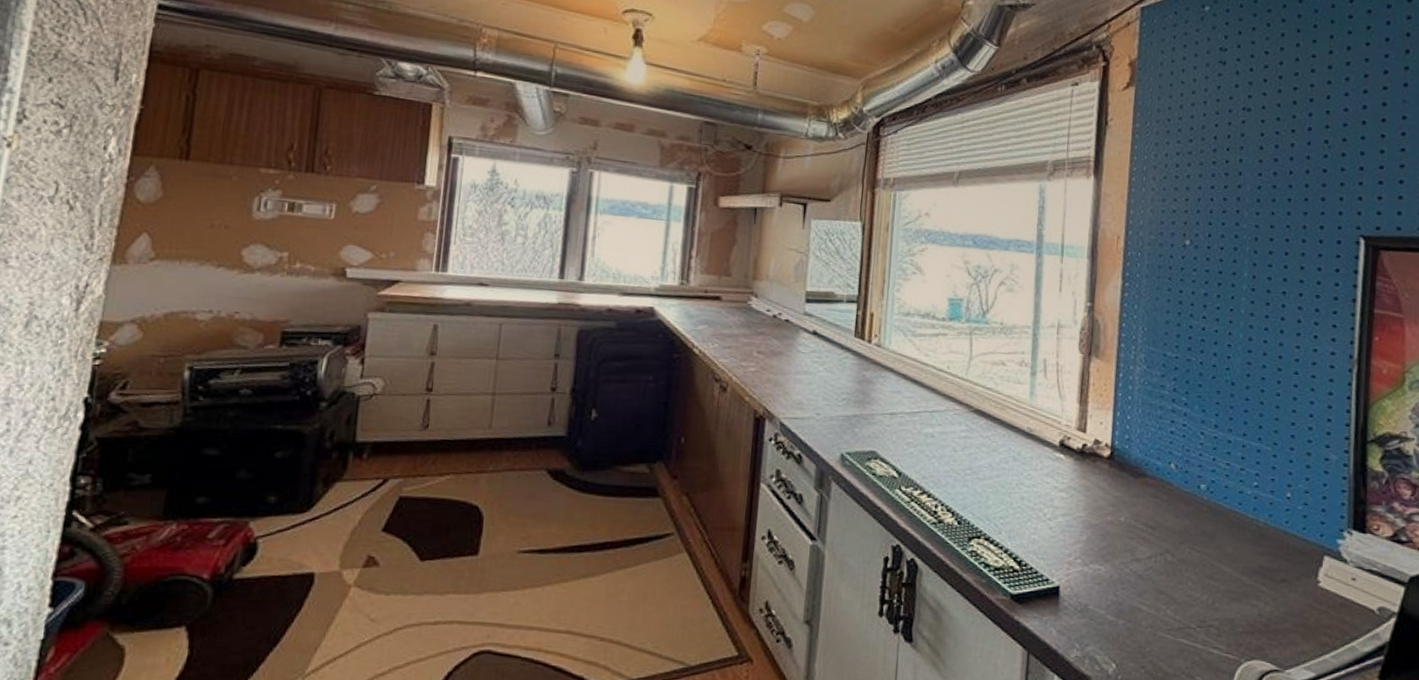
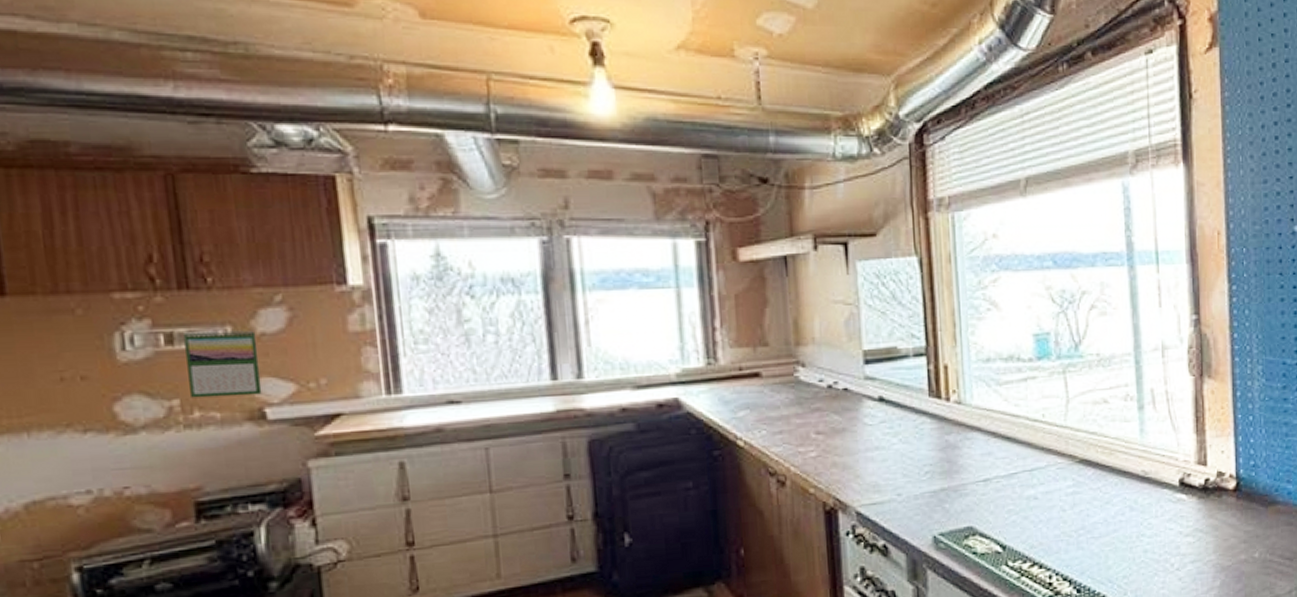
calendar: none [297,204,352,258] -> present [184,329,263,398]

